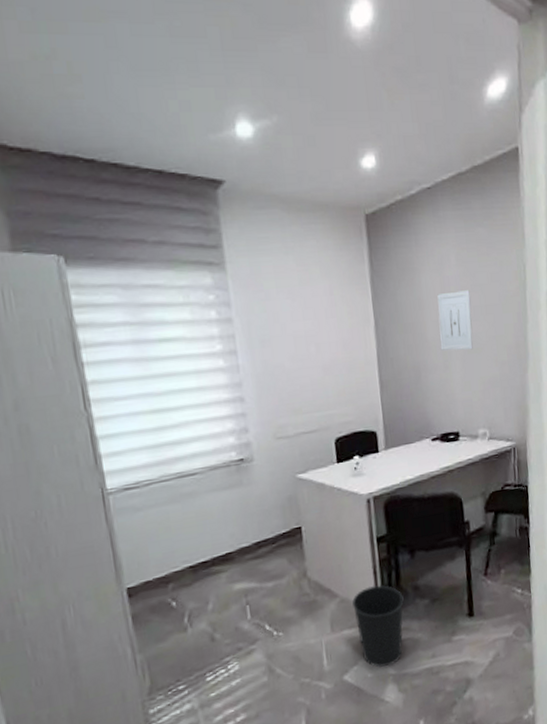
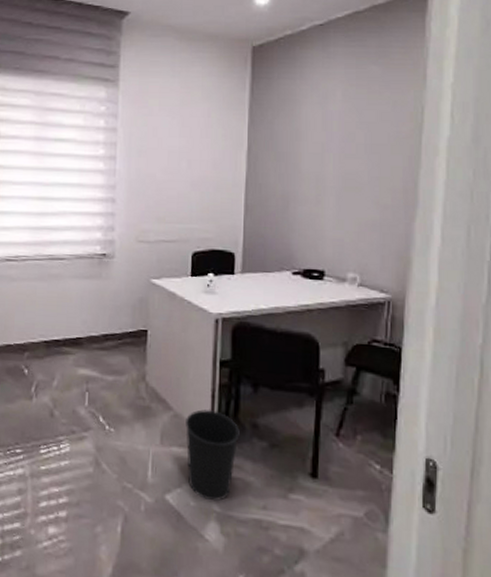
wall art: present [437,290,473,351] -> none [314,126,354,188]

